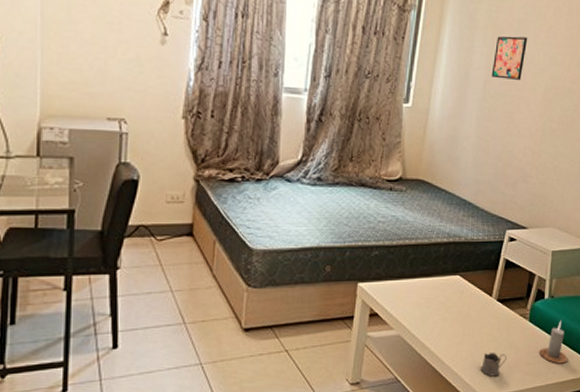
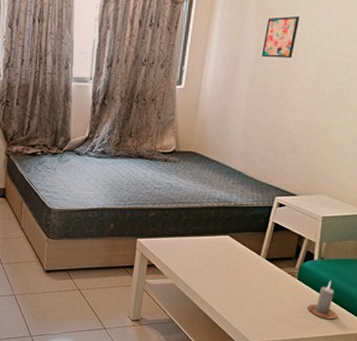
tea glass holder: present [480,353,507,377] -> none [248,305,275,325]

